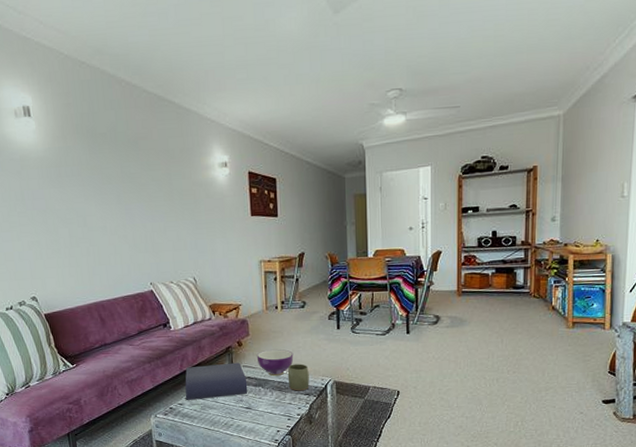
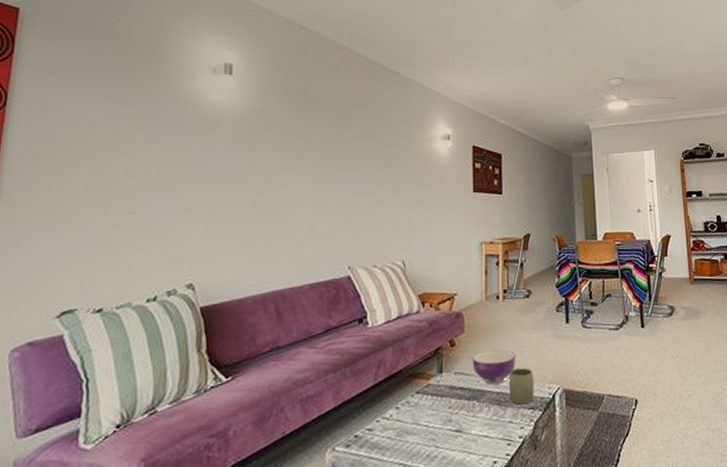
book: present [185,362,248,400] -> none [378,368,459,423]

